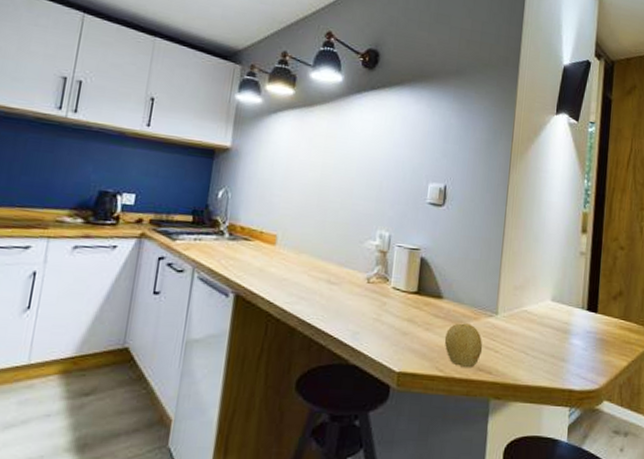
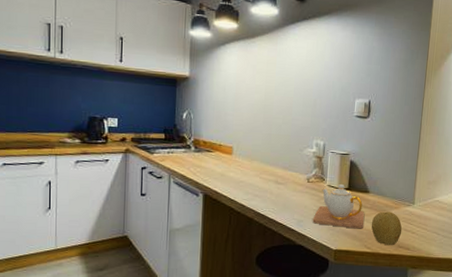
teapot: none [371,287,437,346] -> present [312,184,365,229]

